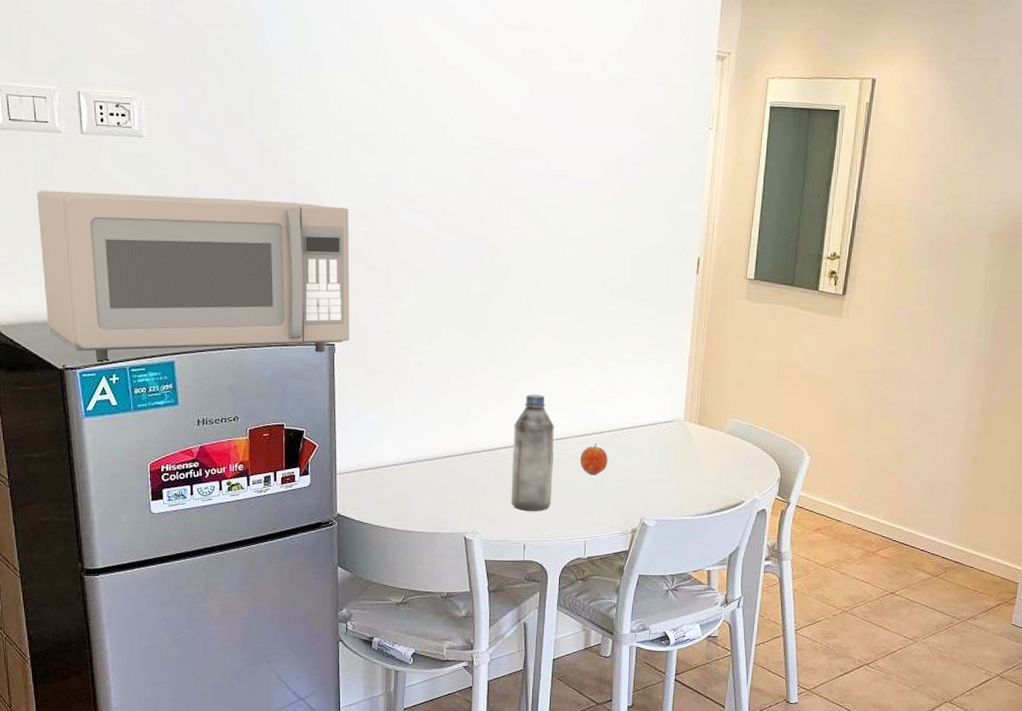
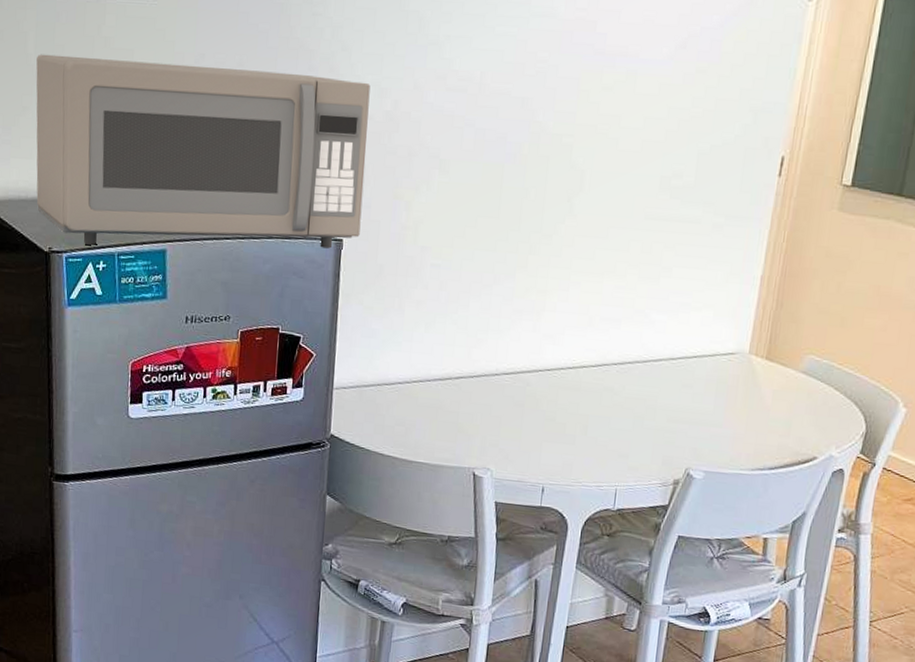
water bottle: present [511,394,555,511] -> none [531,310,591,450]
fruit: present [579,443,608,476] -> none [616,373,652,412]

